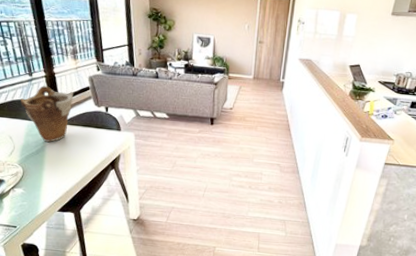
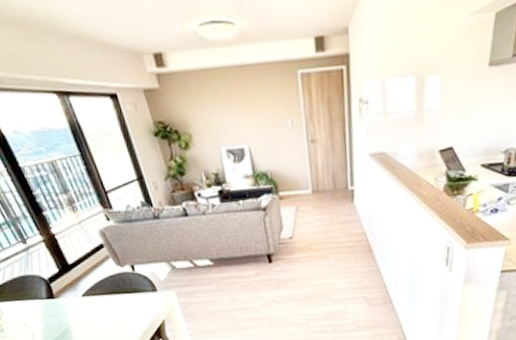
vase: present [20,86,74,142] -> none [21,252,92,321]

